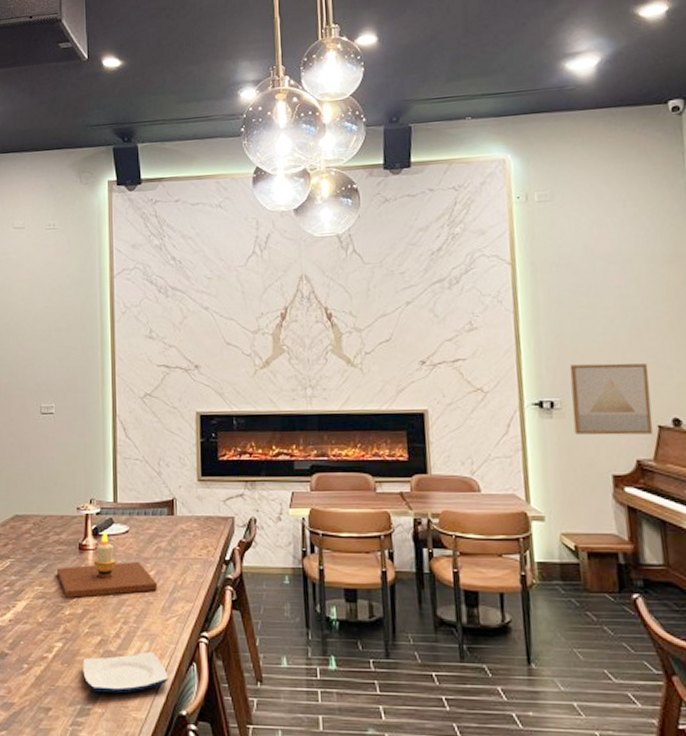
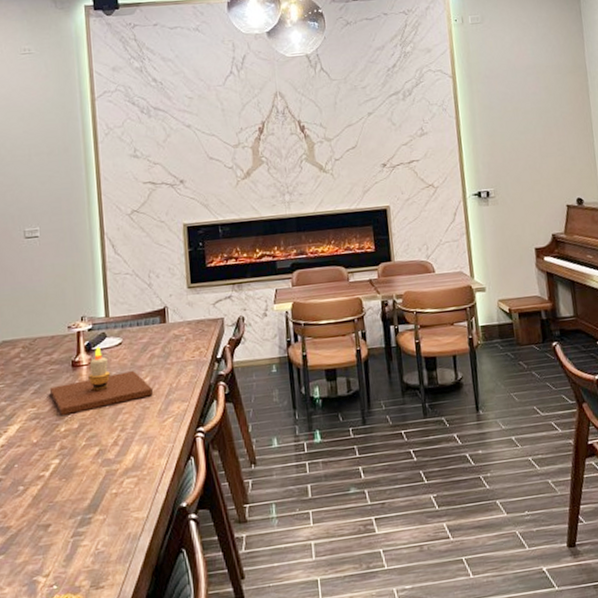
plate: present [83,651,169,693] -> none [81,452,168,500]
wall art: present [569,363,653,436] -> none [500,155,563,217]

